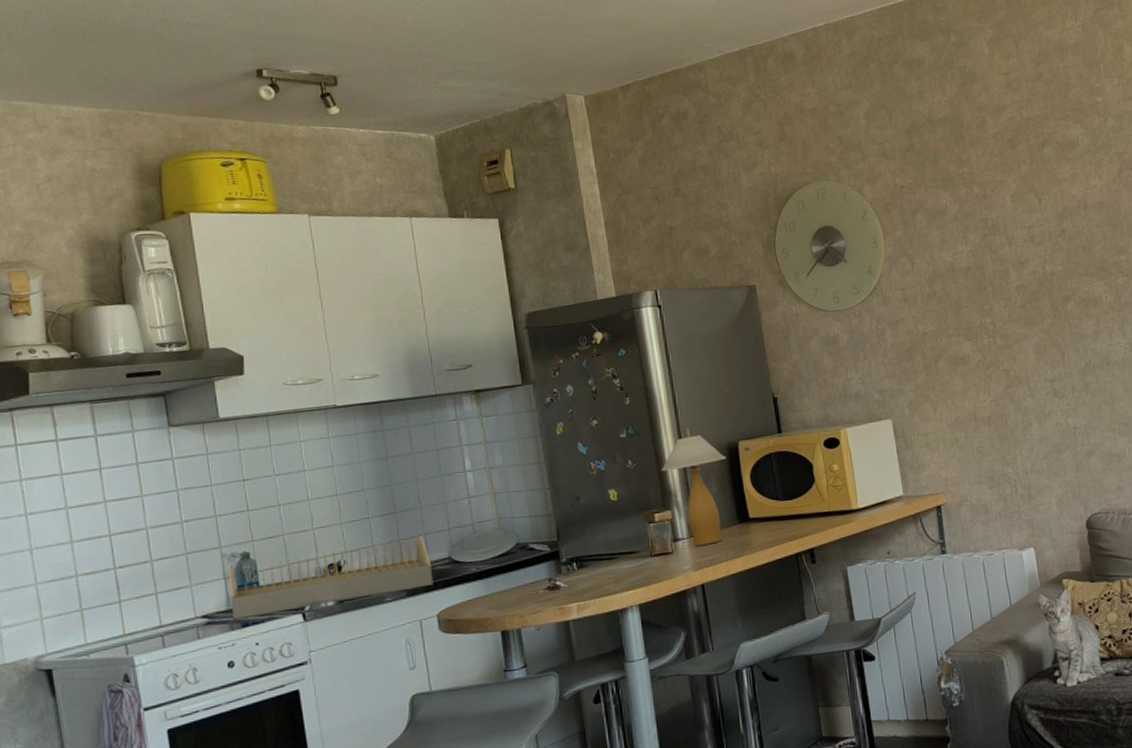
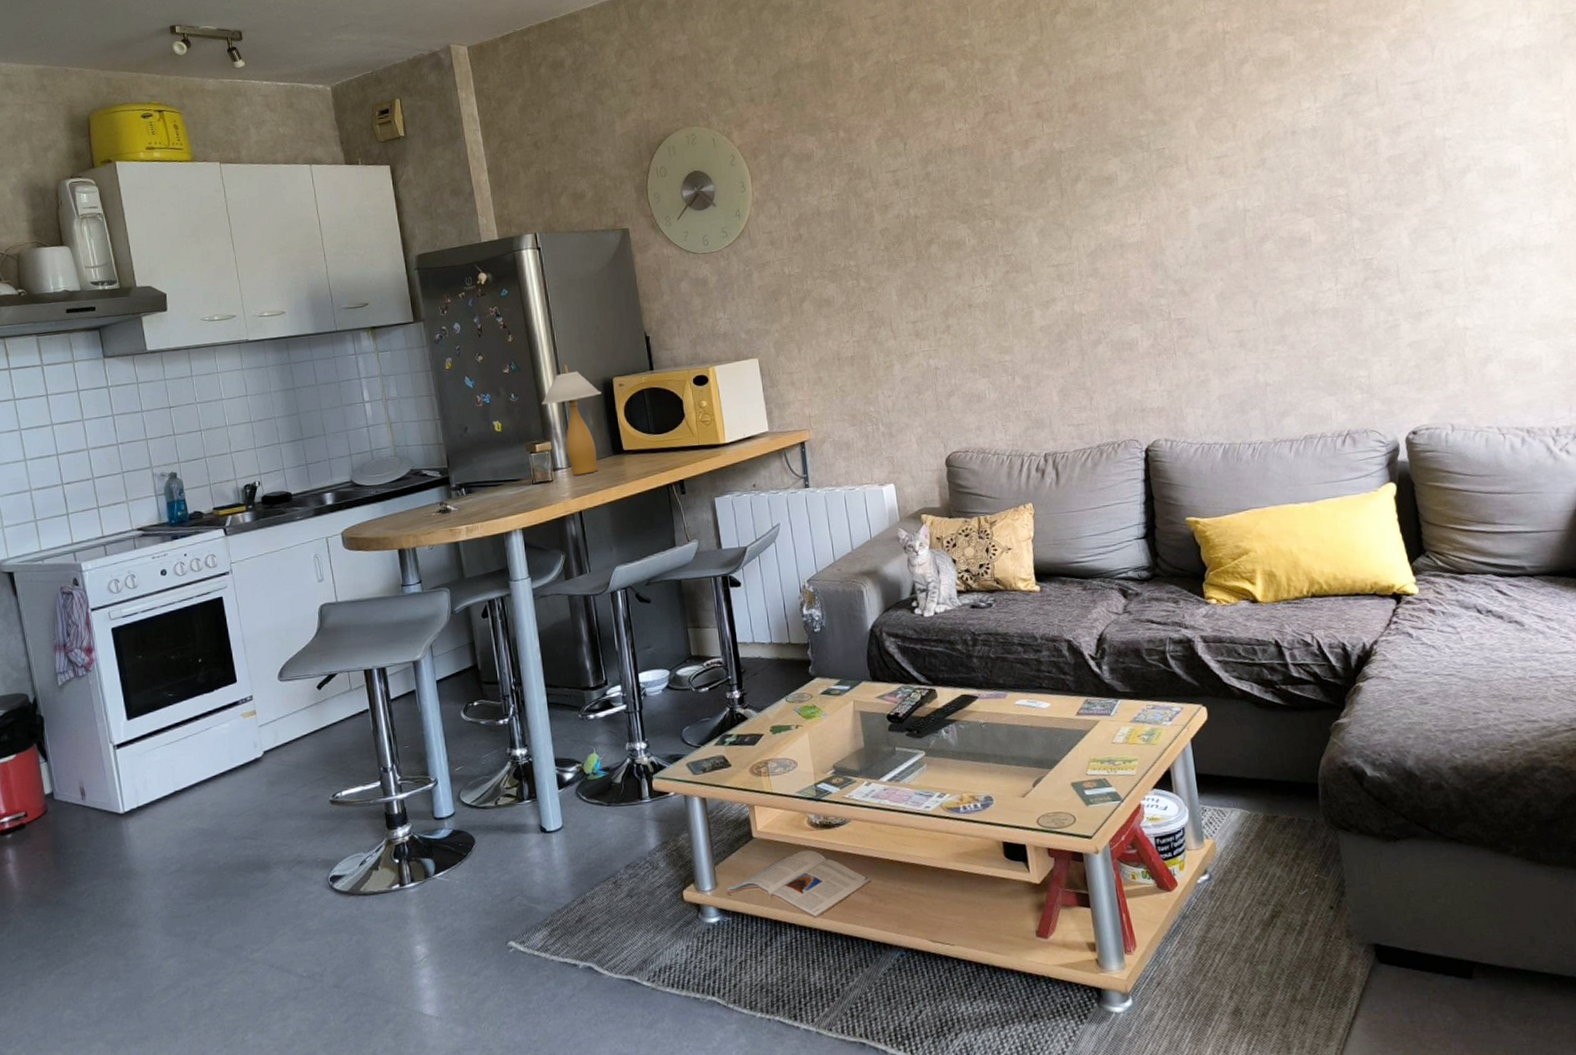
dish rack: present [228,535,434,619] -> none [158,460,338,532]

